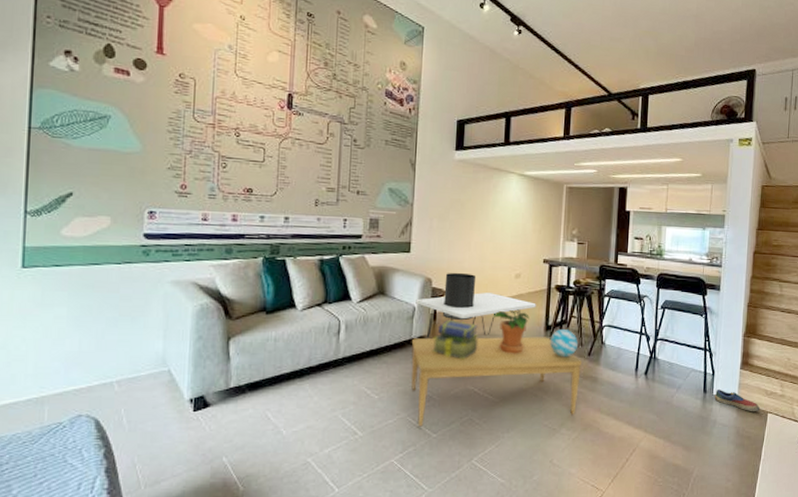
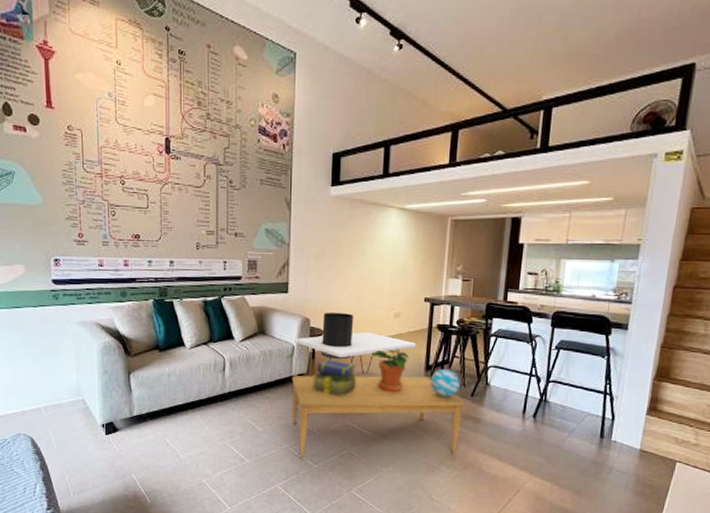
shoe: present [714,390,760,412] -> none [612,435,667,461]

